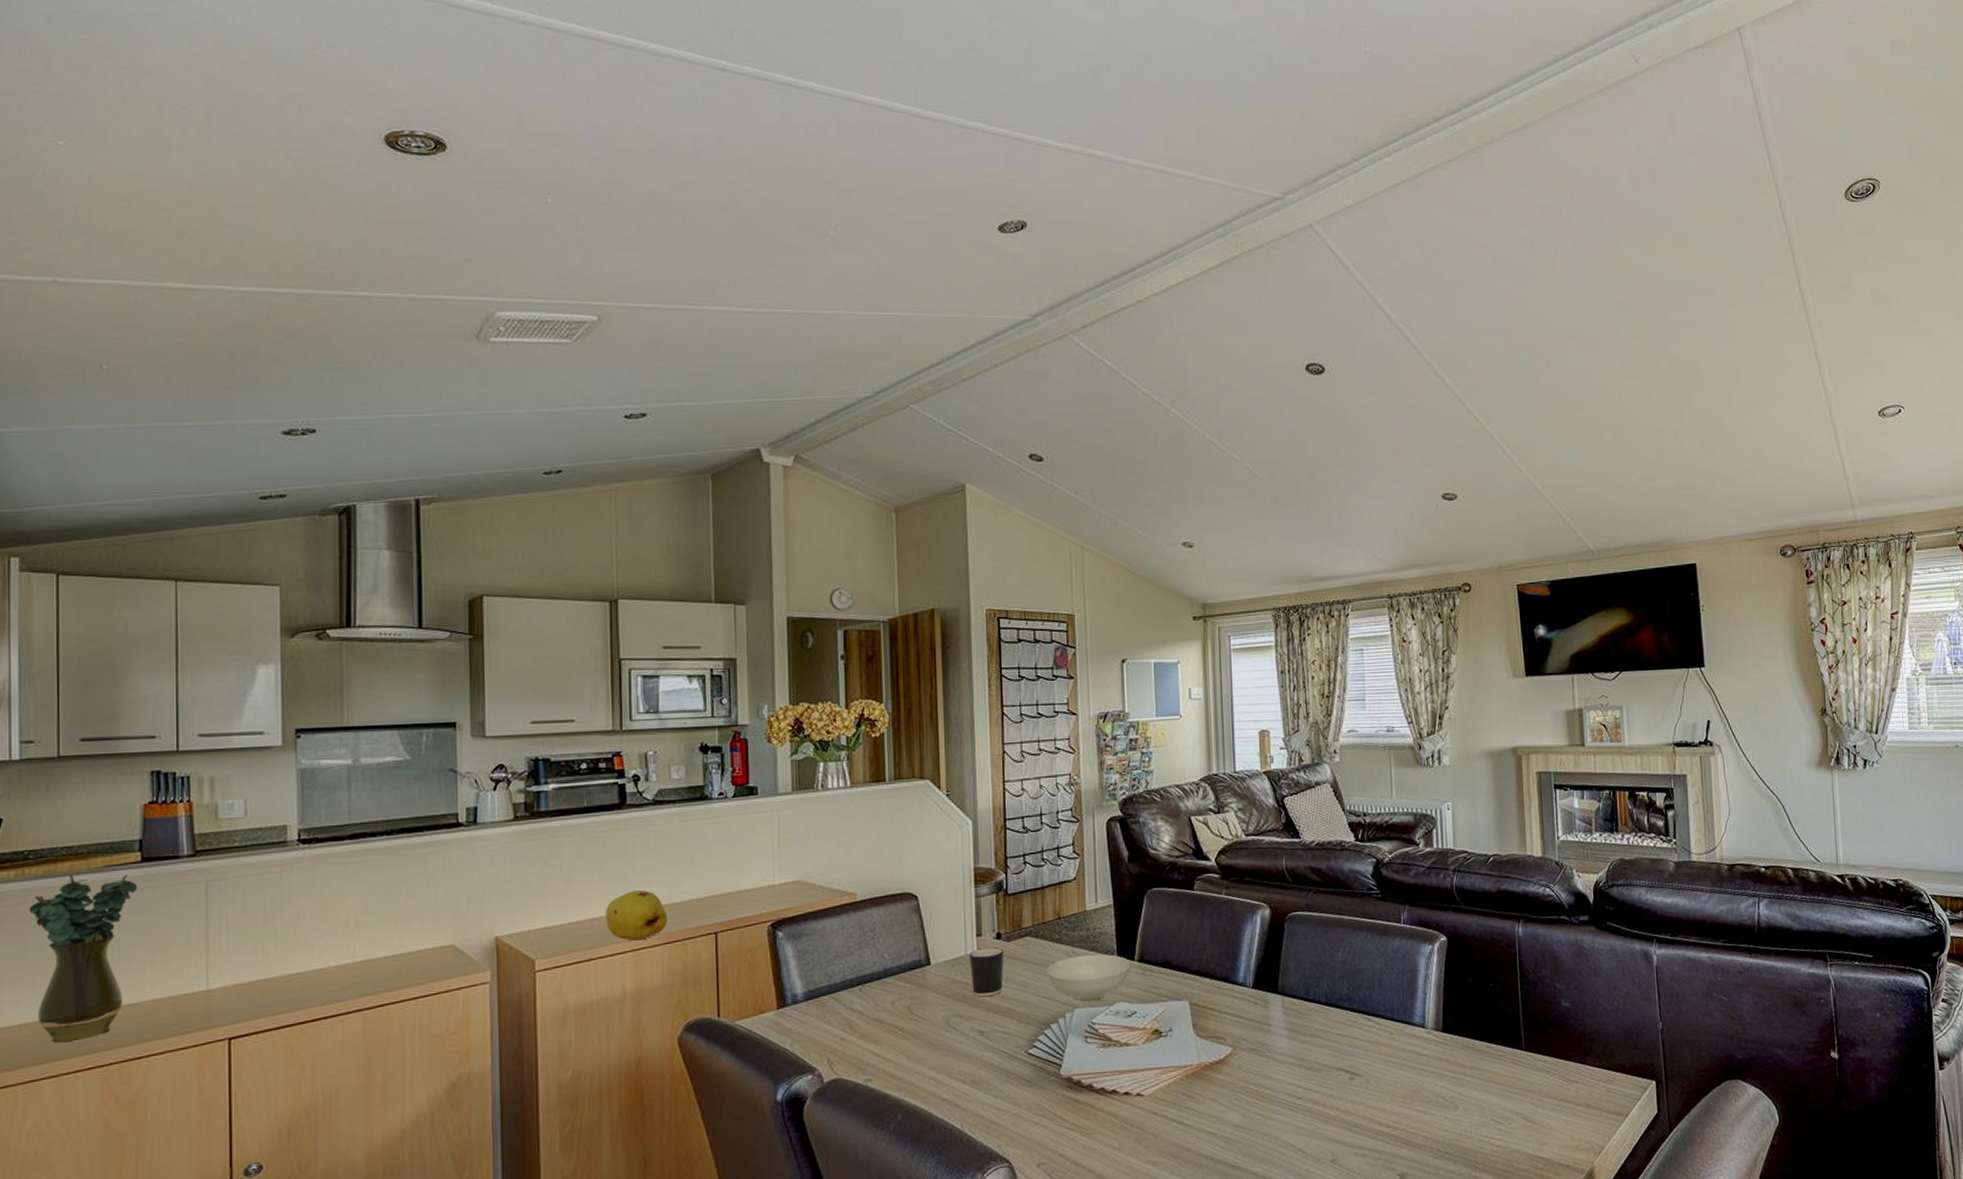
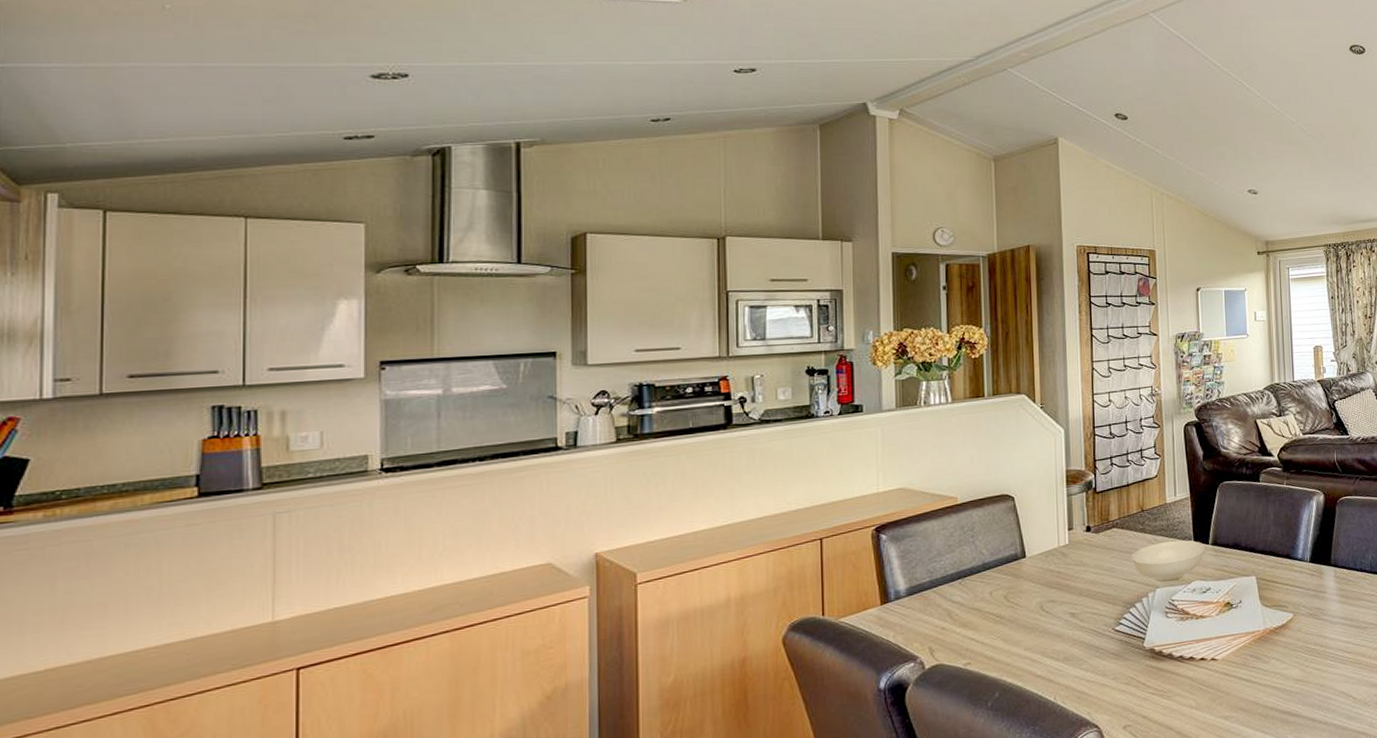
vase: present [29,874,138,1043] -> none [59,510,194,686]
fruit: present [606,890,668,941] -> none [710,502,773,550]
mug: present [969,947,1005,997] -> none [1062,539,1094,584]

